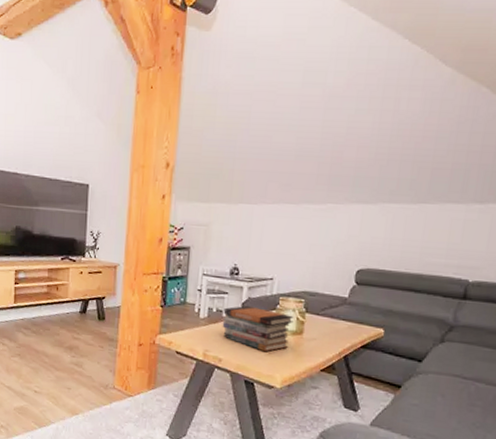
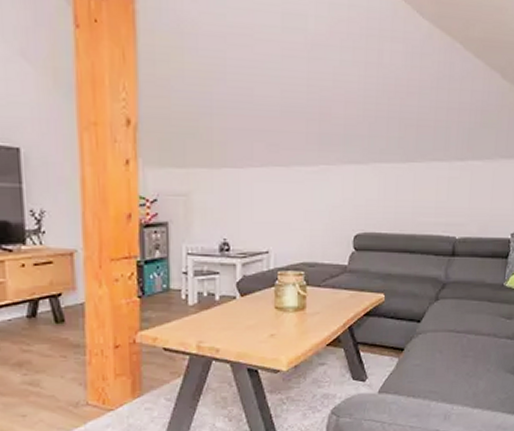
book stack: present [222,305,294,352] -> none [216,284,295,334]

